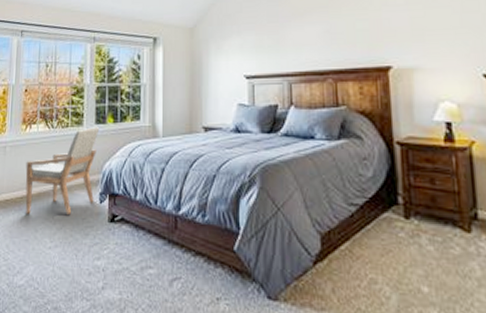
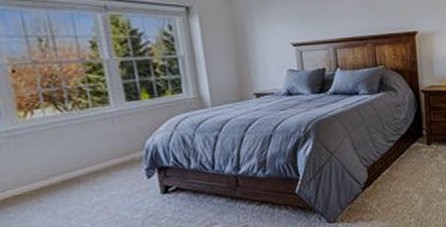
armchair: present [25,127,100,215] -> none [35,104,140,205]

